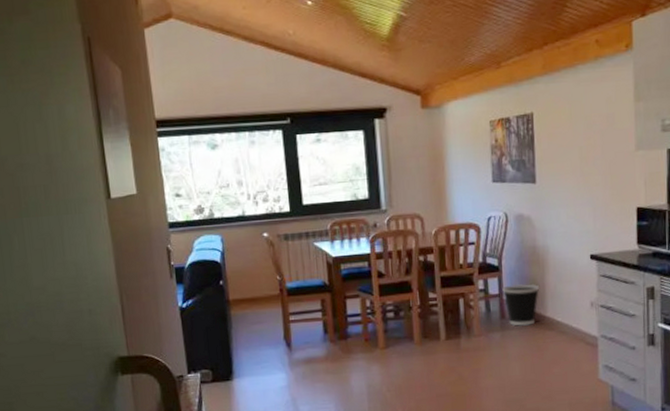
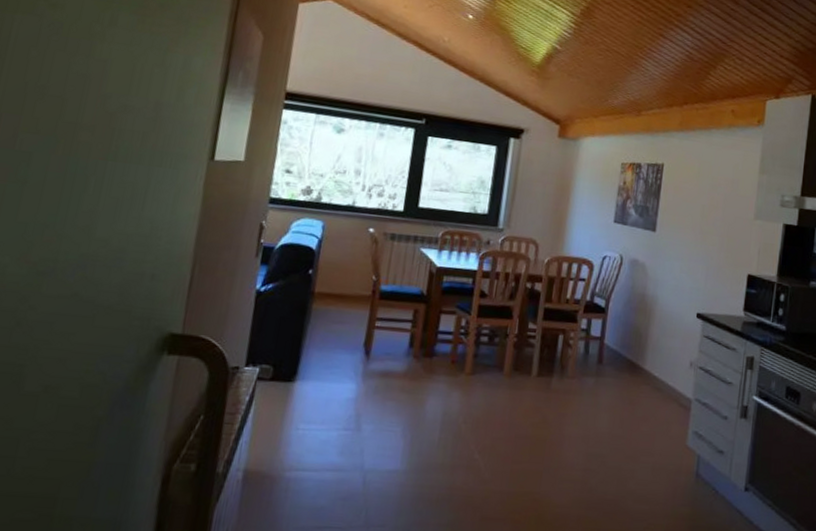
wastebasket: present [502,284,540,326] -> none [604,329,643,376]

